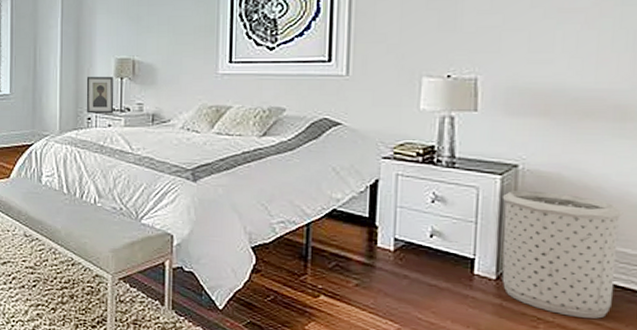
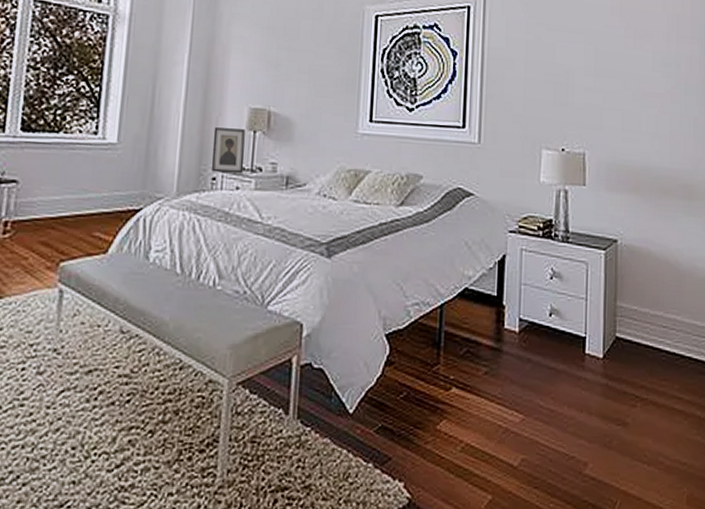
laundry basket: present [501,191,624,319] -> none [606,266,694,394]

